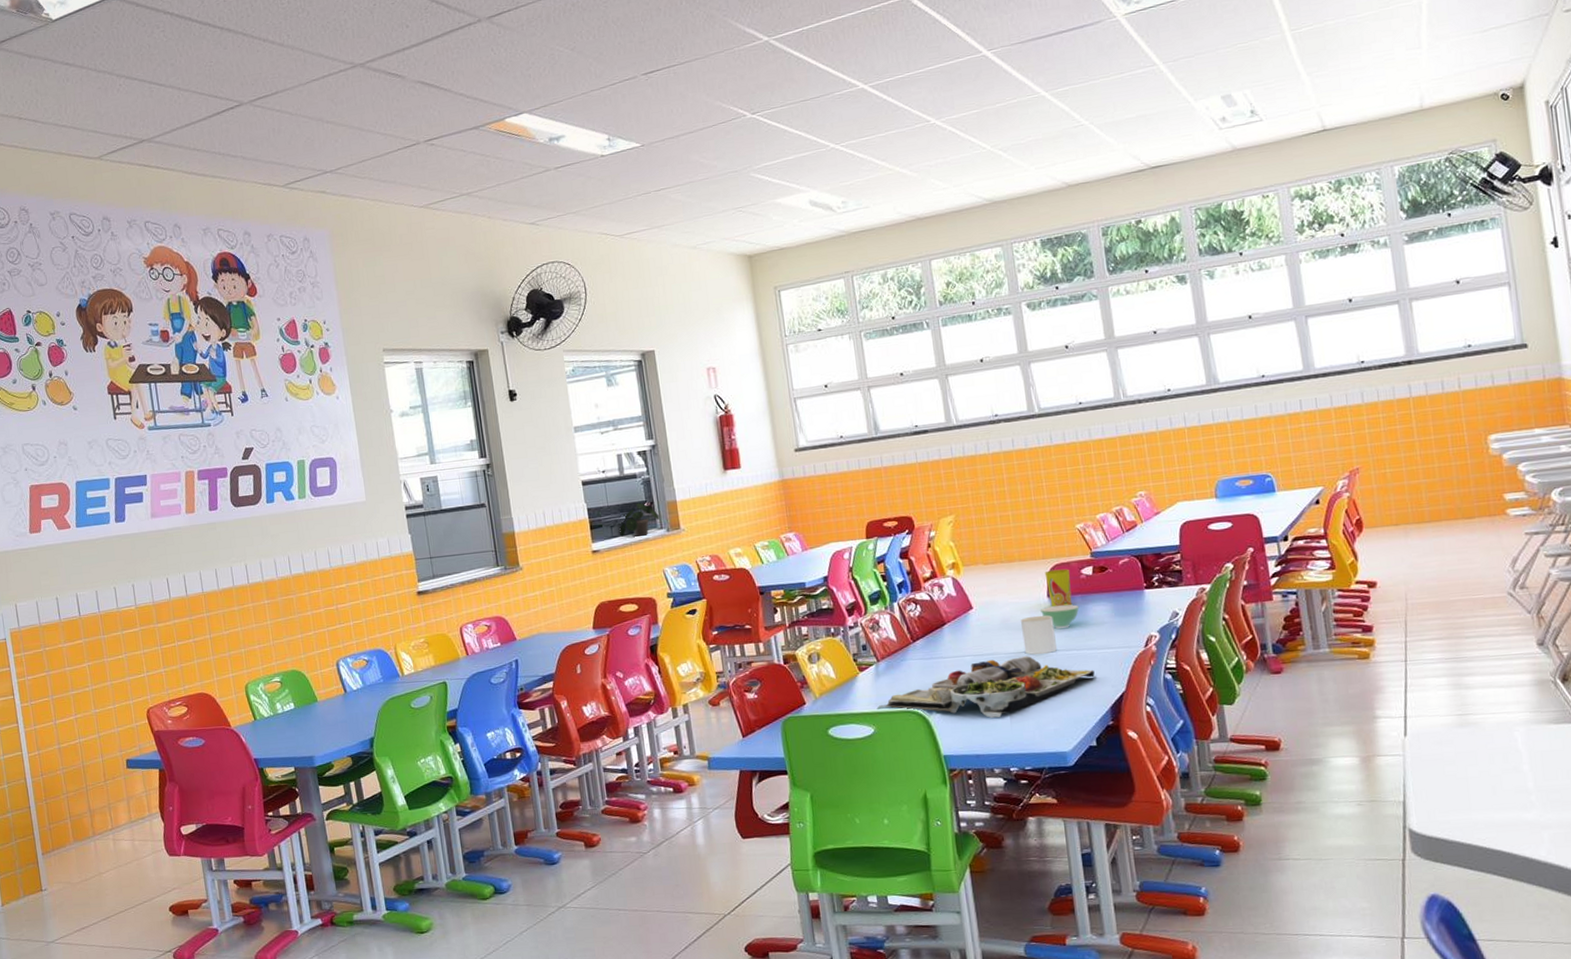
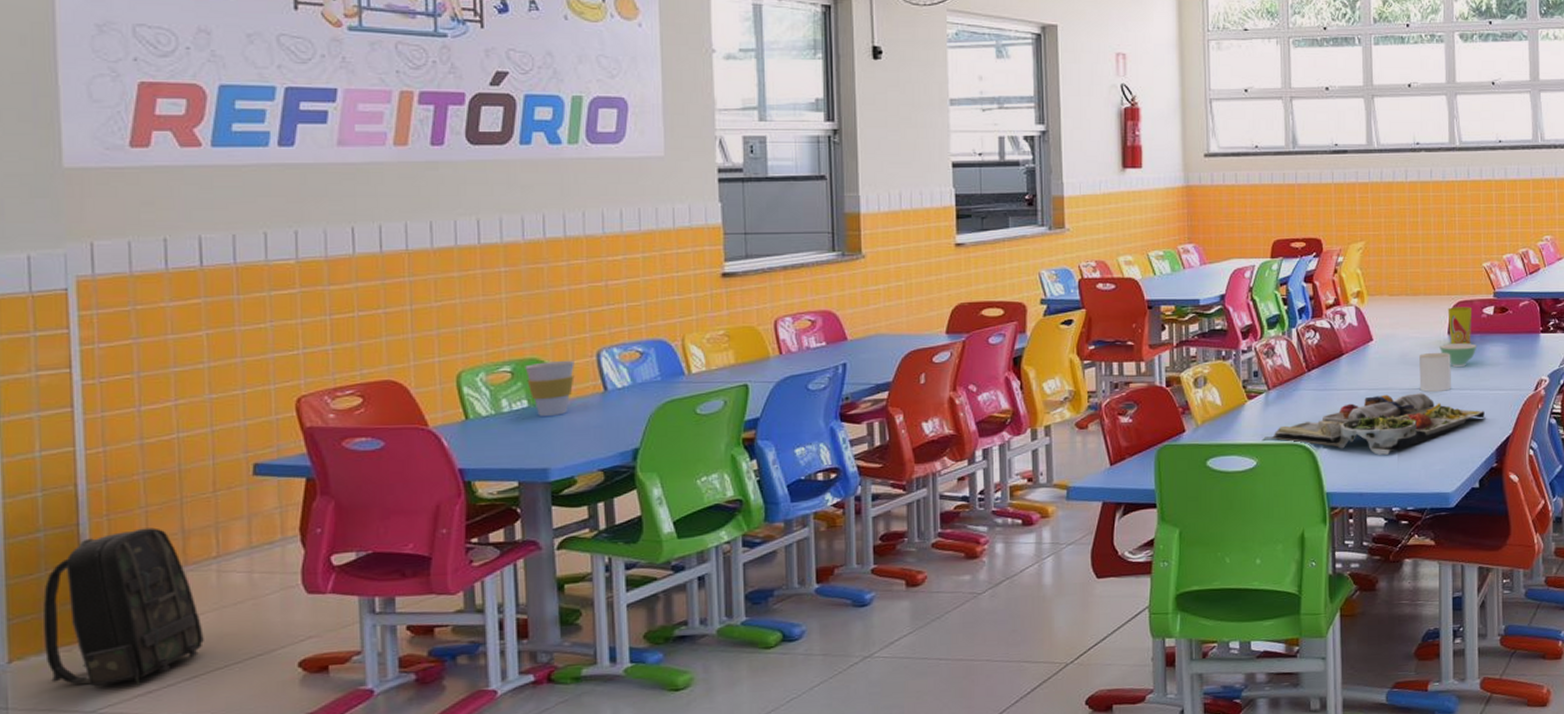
backpack: none [16,808,111,925] -> present [43,527,204,687]
cup: none [289,670,323,716] -> present [525,360,575,417]
potted plant: present [618,502,659,538] -> none [991,193,1041,233]

